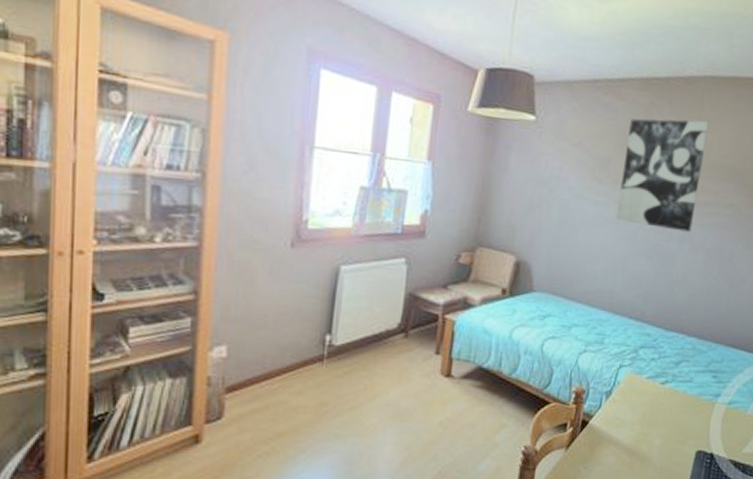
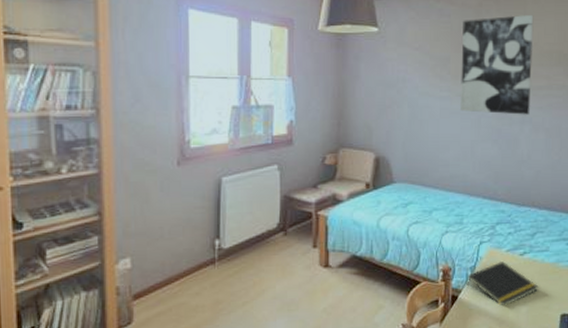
notepad: none [599,389,677,437] -> present [467,261,539,307]

